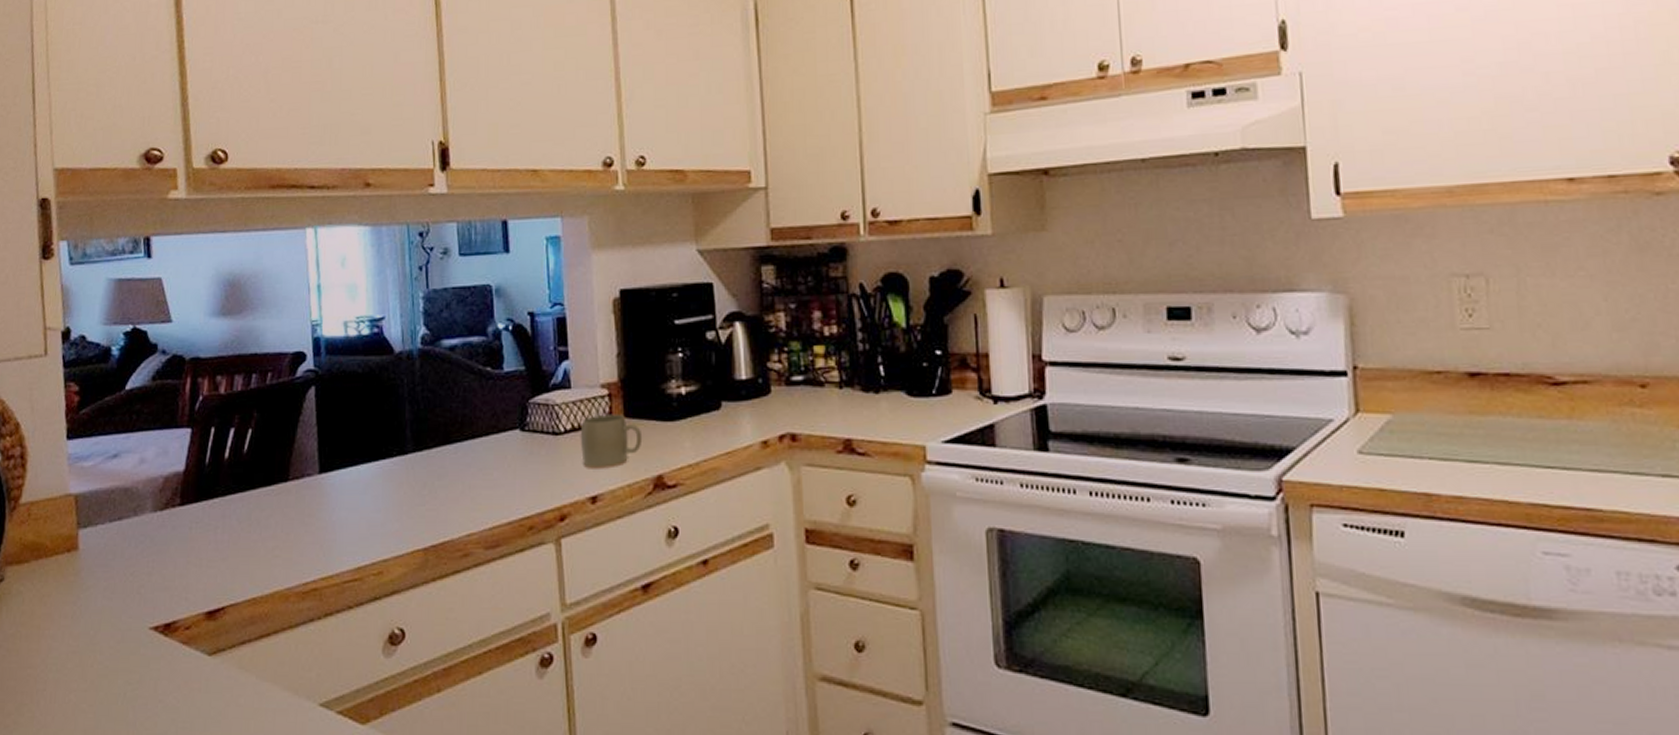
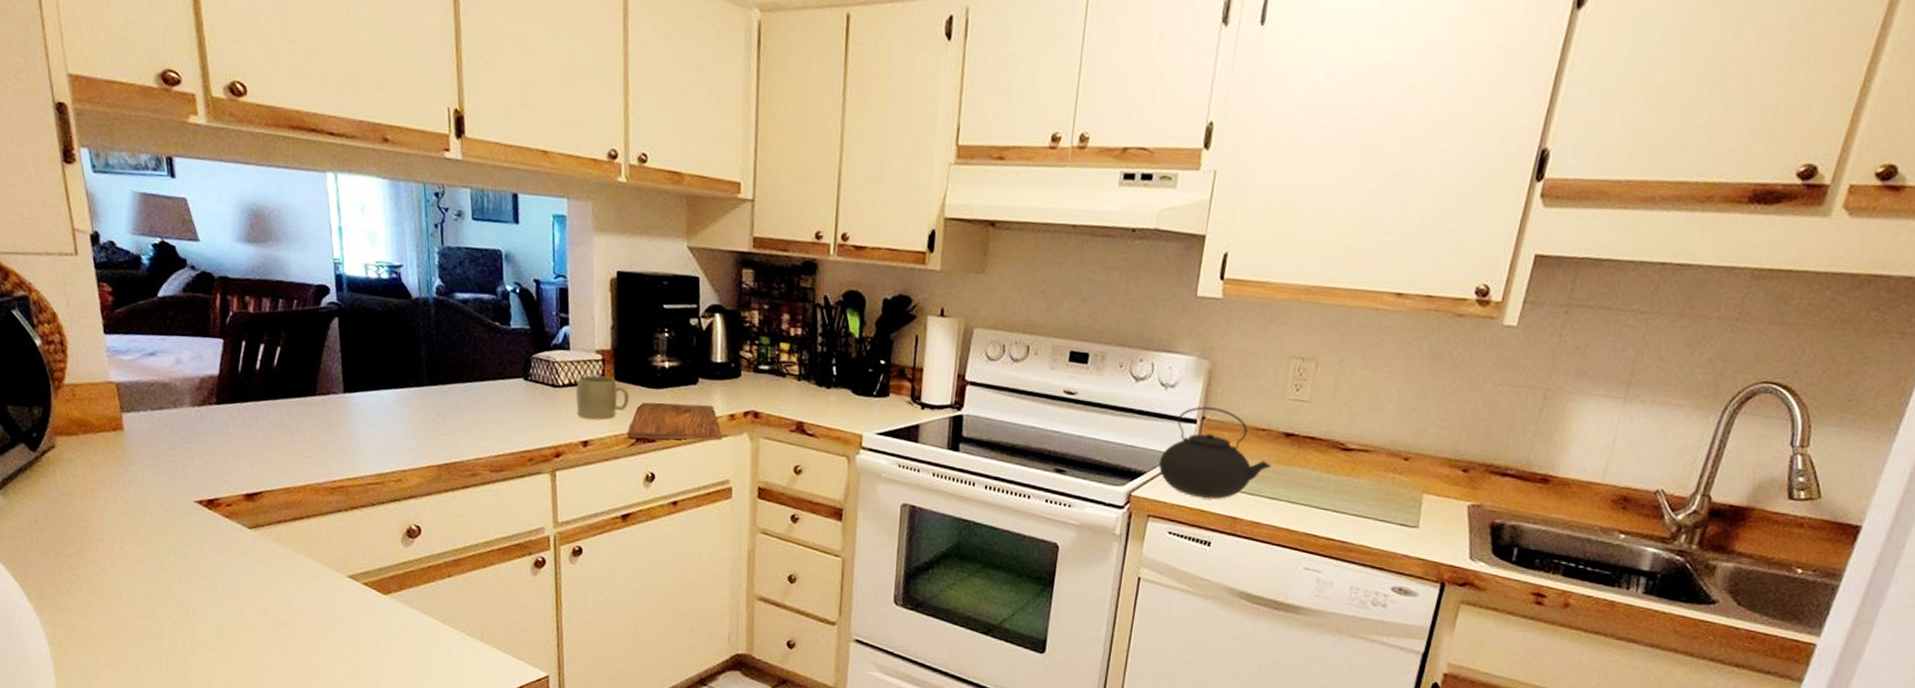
cutting board: none [643,432,756,487] -> present [627,402,723,441]
teakettle: none [1309,352,1462,472] -> present [1158,406,1272,499]

